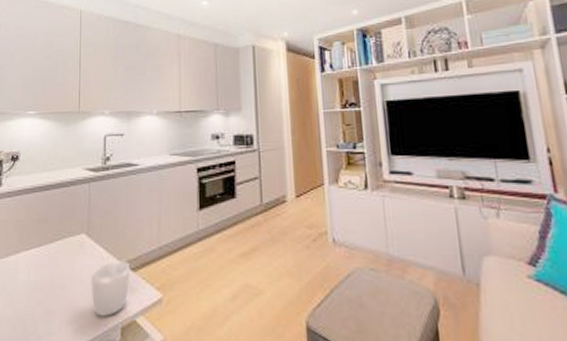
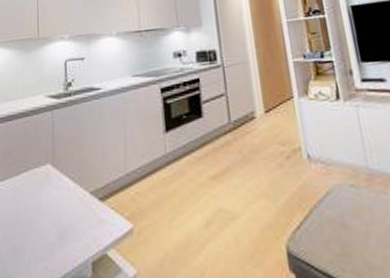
mug: present [91,260,129,316] -> none [58,190,98,251]

